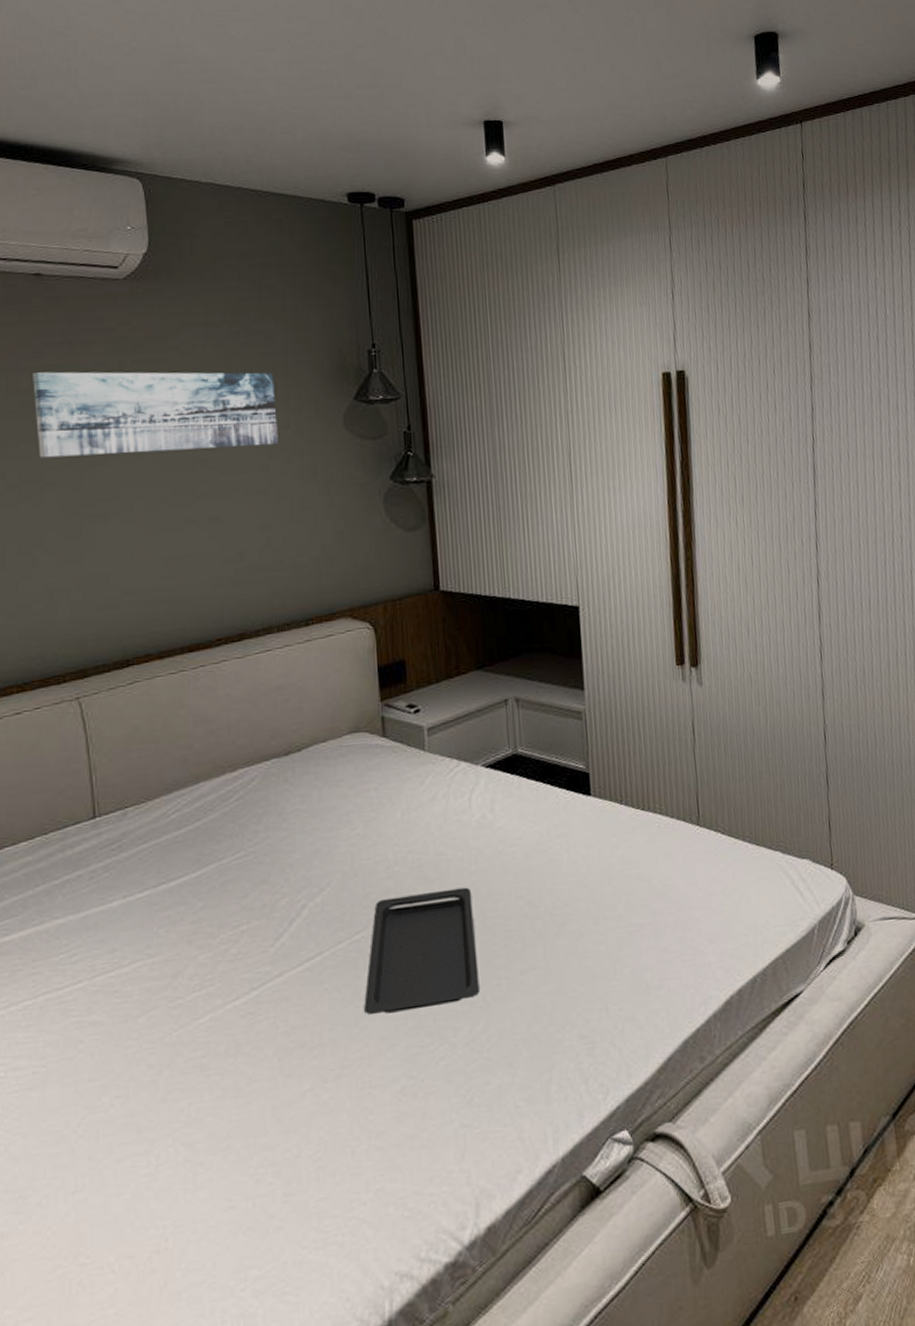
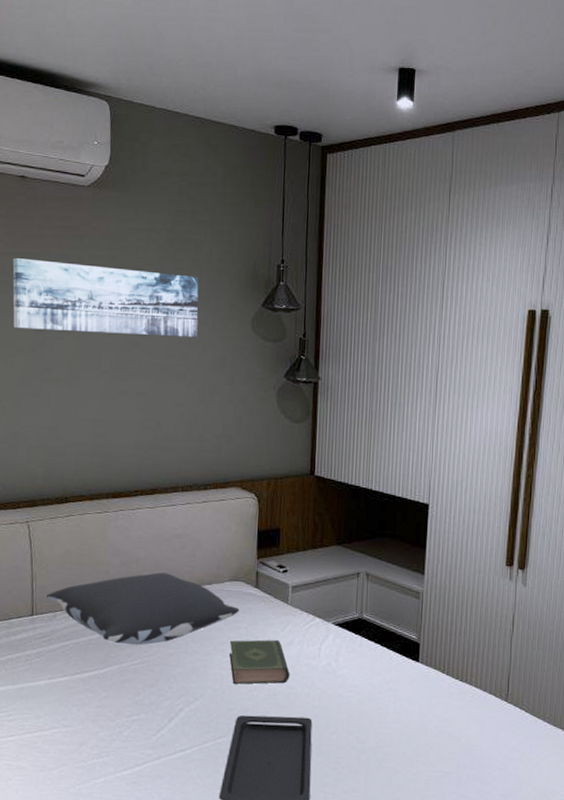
pillow: none [112,735,366,837] -> present [46,572,240,645]
book: none [356,797,437,861] -> present [229,639,290,684]

